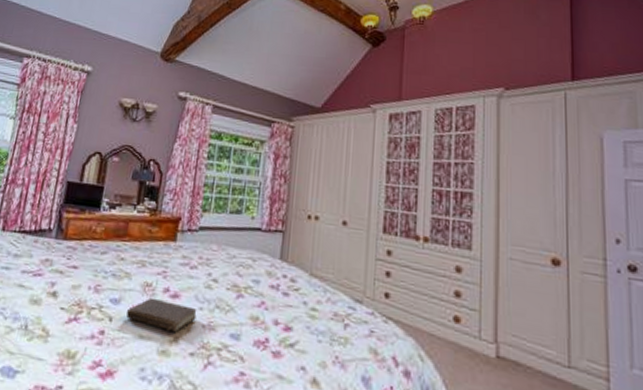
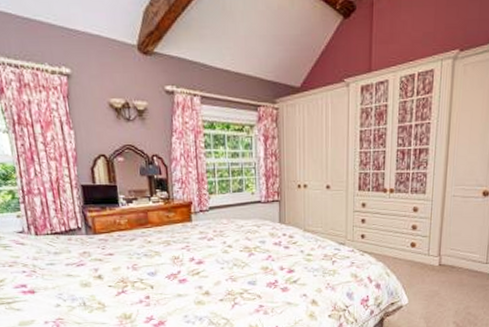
book: present [126,297,197,332] -> none [164,266,220,287]

